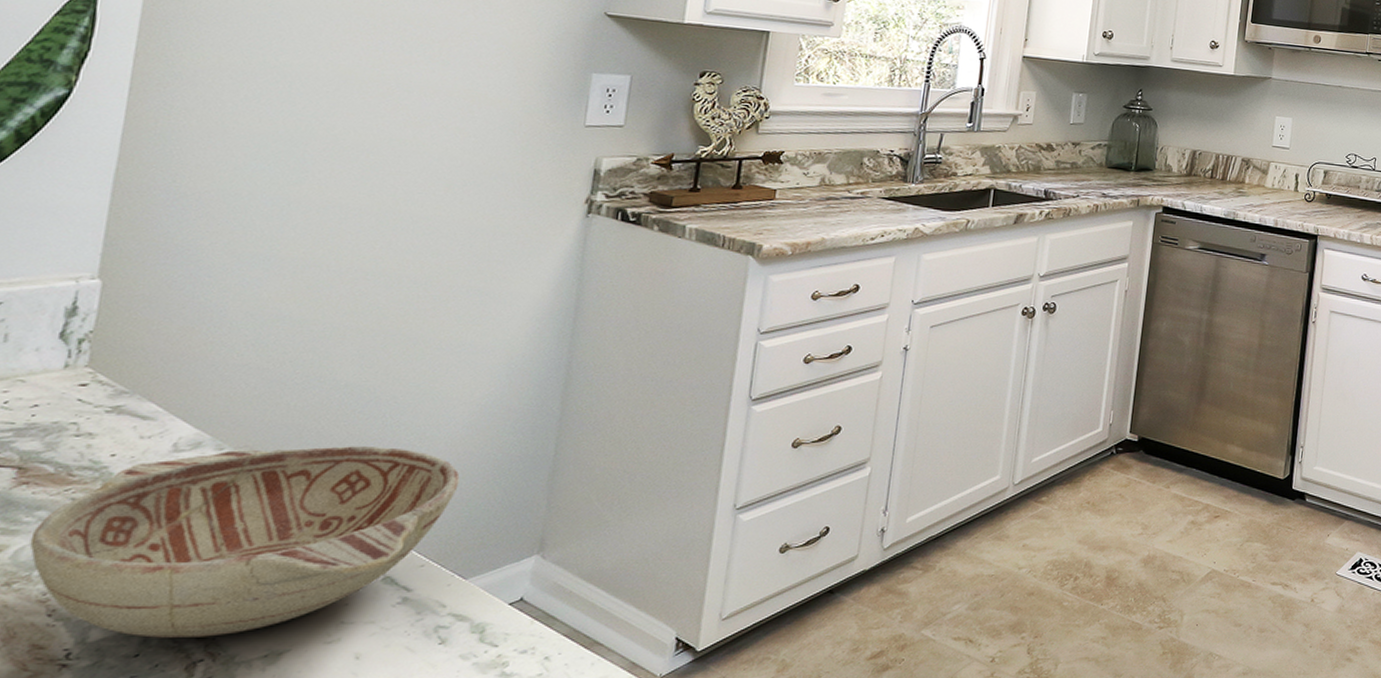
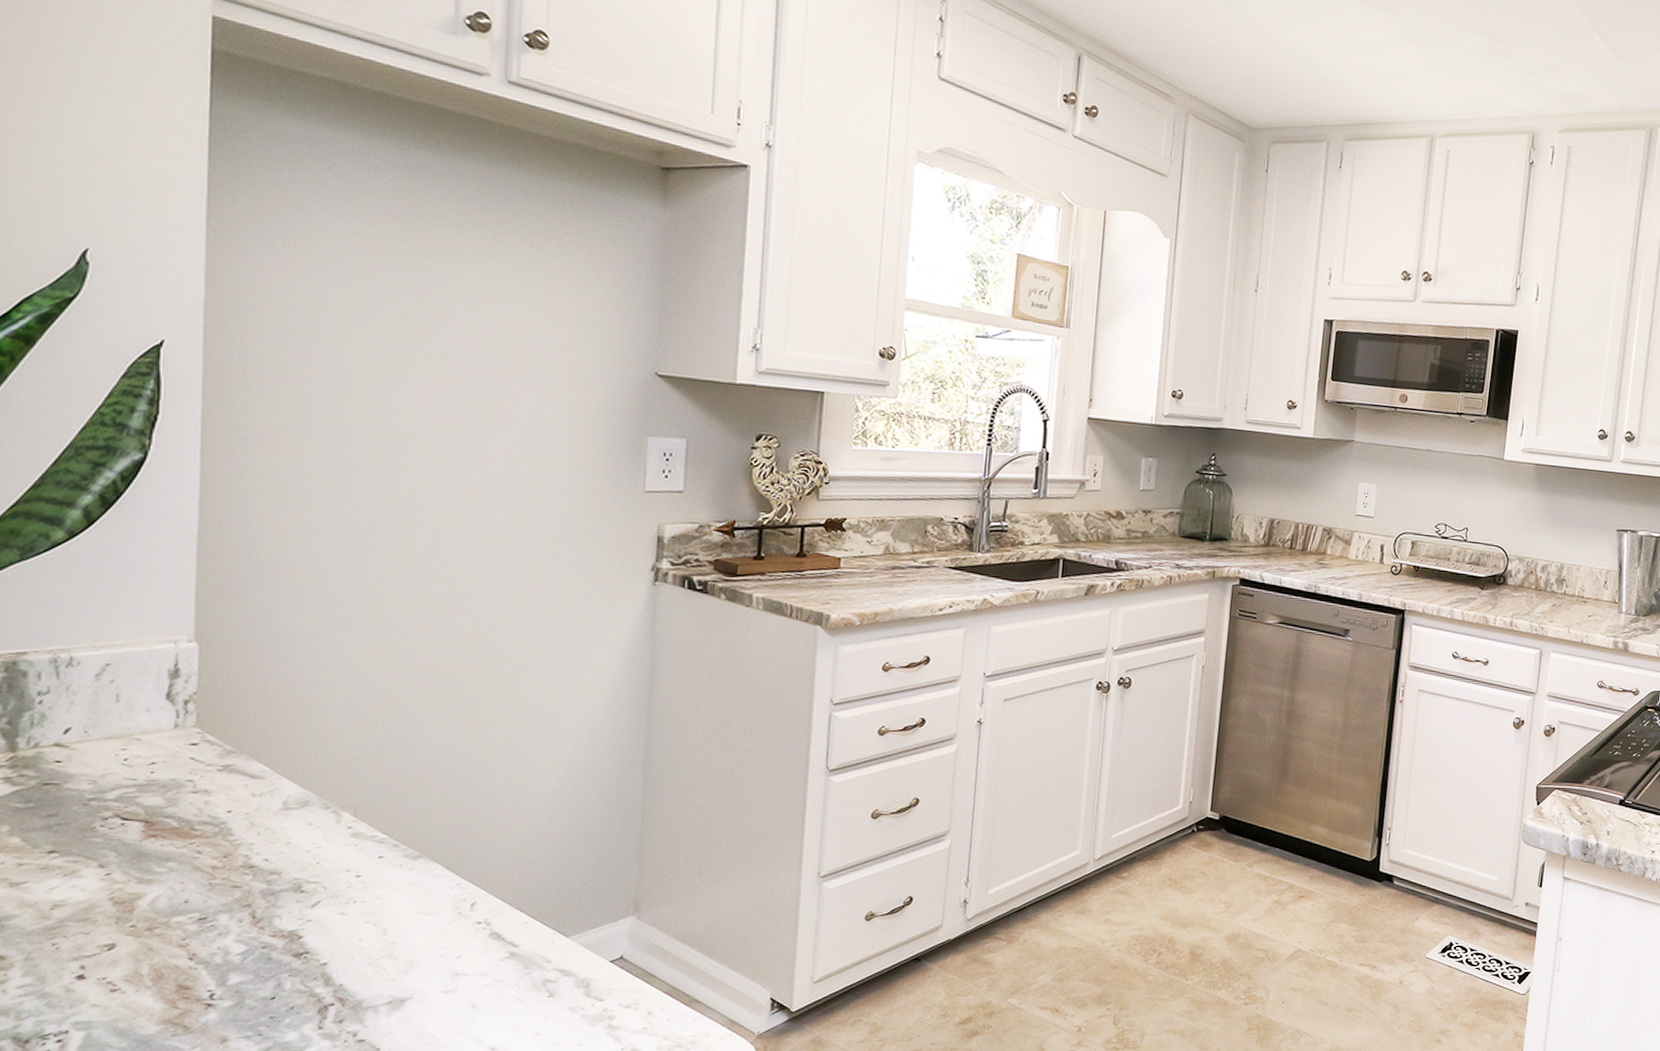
decorative bowl: present [29,446,460,638] -> none [165,807,553,983]

